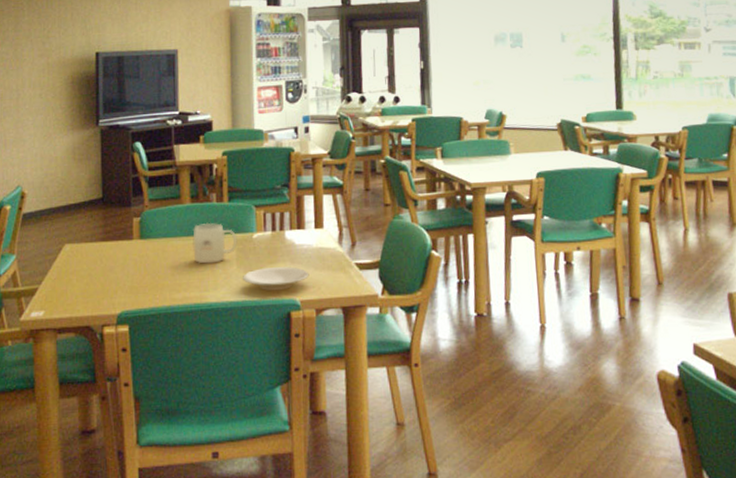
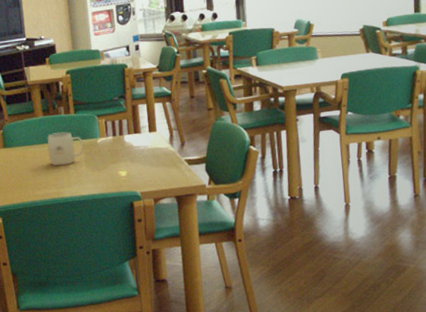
saucer: present [243,266,310,291] -> none [91,165,147,186]

